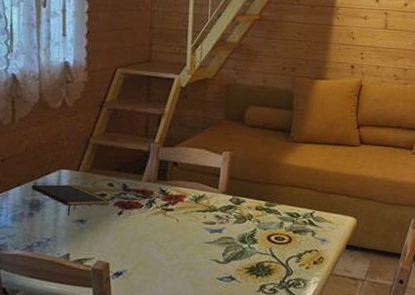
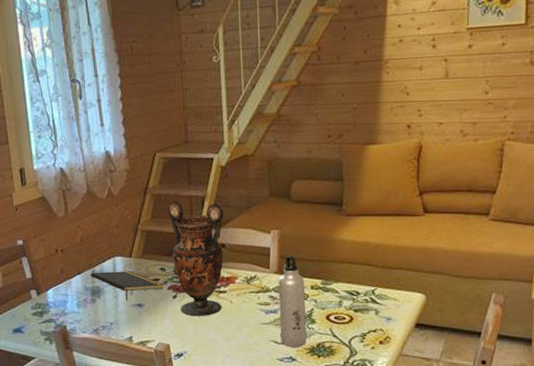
vase: none [122,117,179,234] -> present [167,201,224,316]
water bottle: none [222,176,251,267] -> present [278,255,307,348]

